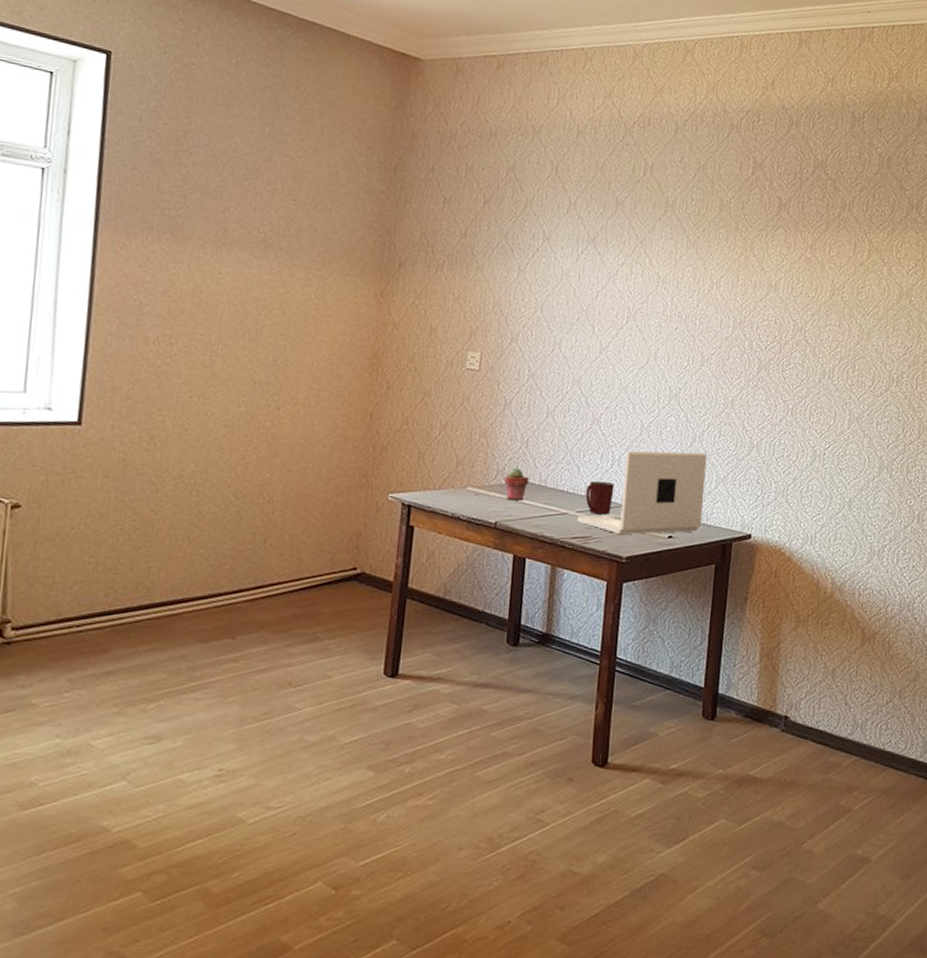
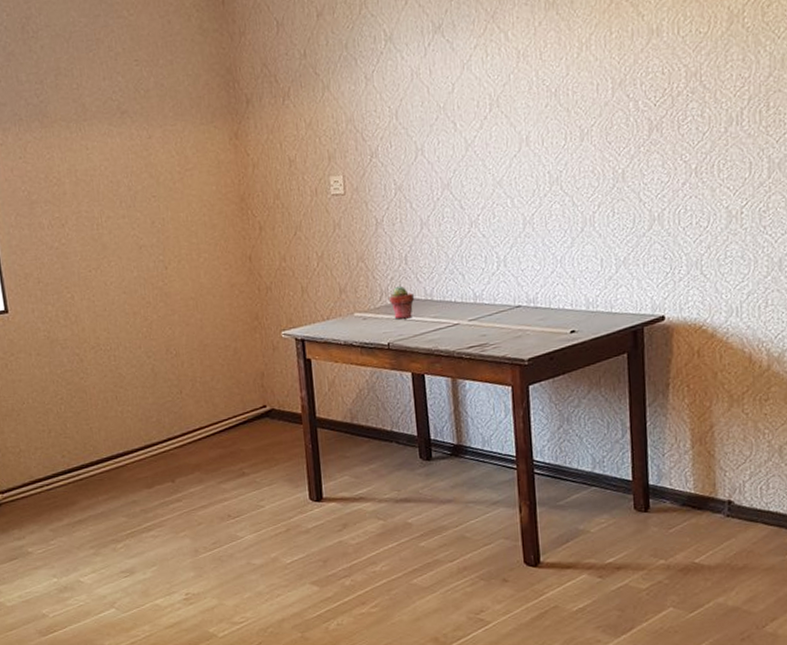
laptop: present [576,450,707,535] -> none [469,237,606,338]
mug: present [585,481,615,515] -> none [474,285,505,320]

